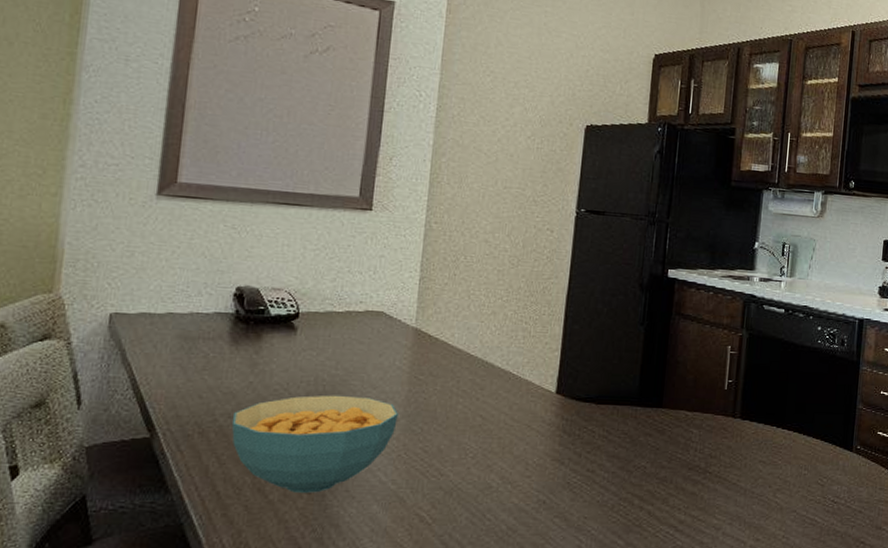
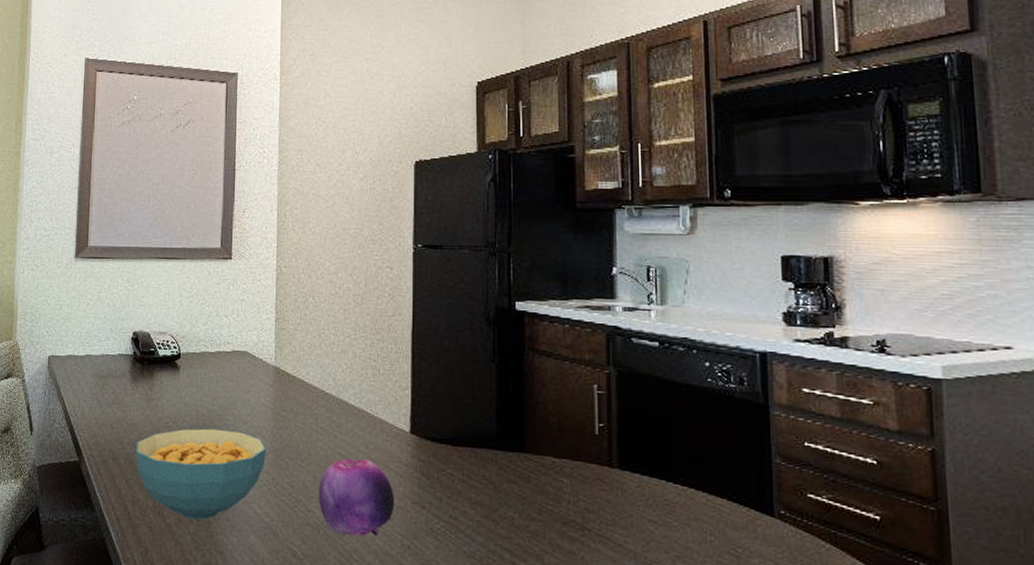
fruit: none [453,420,535,496] -> present [319,458,395,536]

